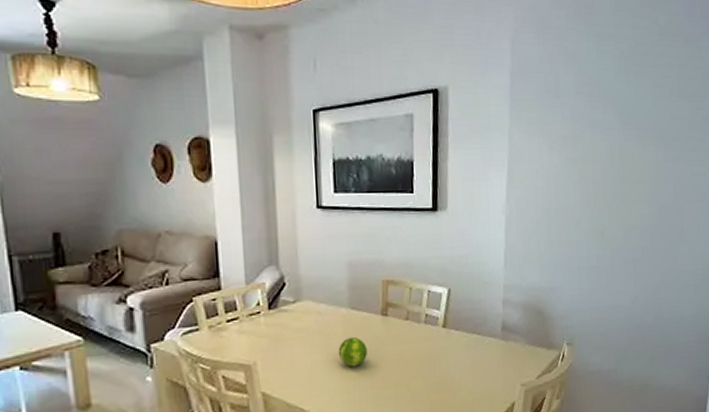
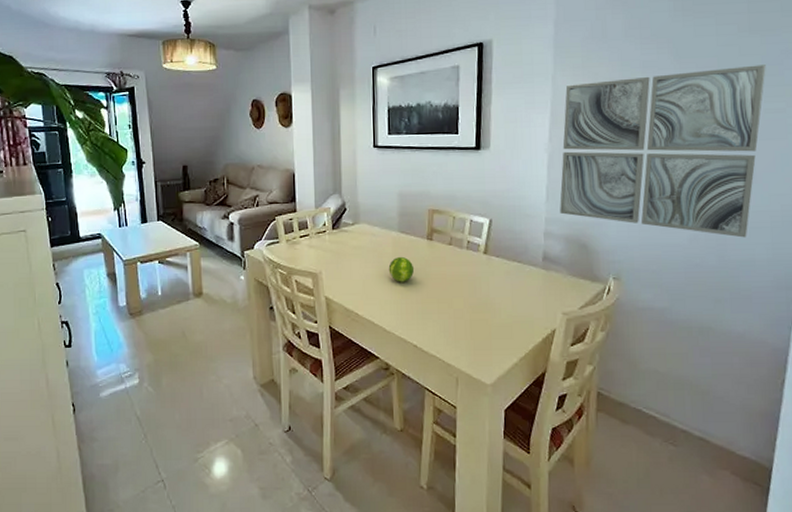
wall art: none [517,129,692,296] -> present [560,65,766,238]

